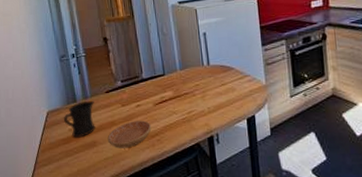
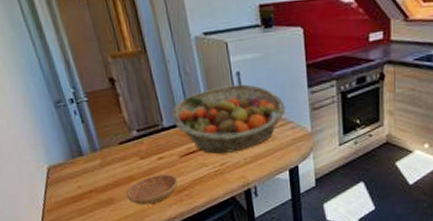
mug: present [64,100,95,138] -> none [70,153,110,195]
fruit basket: none [150,43,243,103] -> present [172,84,286,154]

